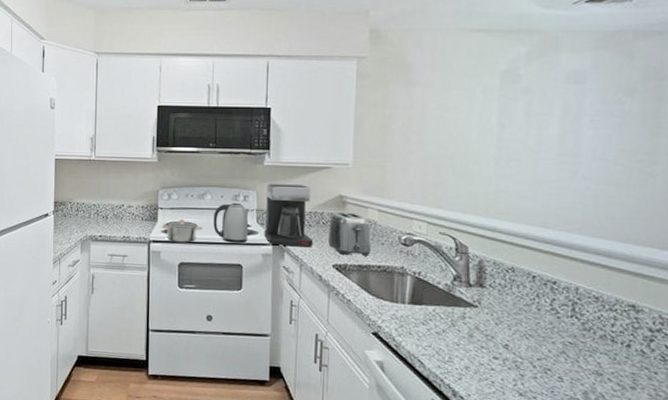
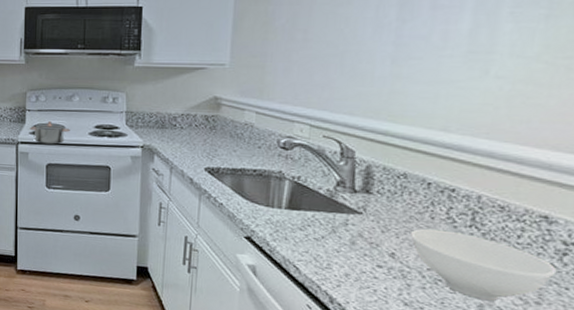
kettle: present [213,202,249,244] -> none [81,104,118,146]
coffee maker: present [264,184,314,248] -> none [133,85,185,150]
toaster: present [328,212,371,256] -> none [201,114,247,160]
bowl: none [521,319,647,389] -> present [410,228,557,302]

